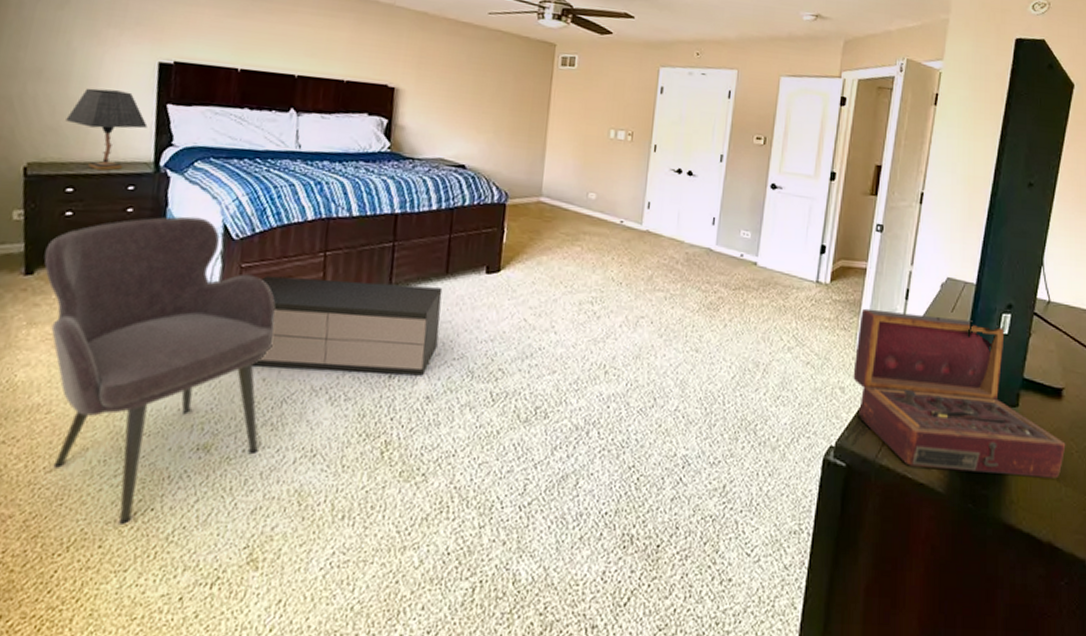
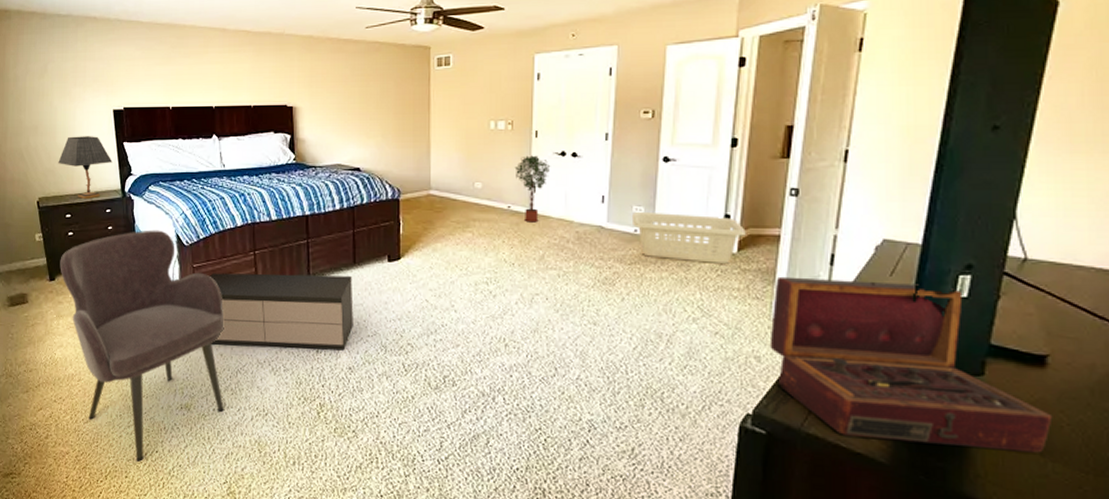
potted tree: none [631,169,667,241] -> present [514,155,551,223]
laundry basket: none [738,236,838,295] -> present [631,211,746,265]

